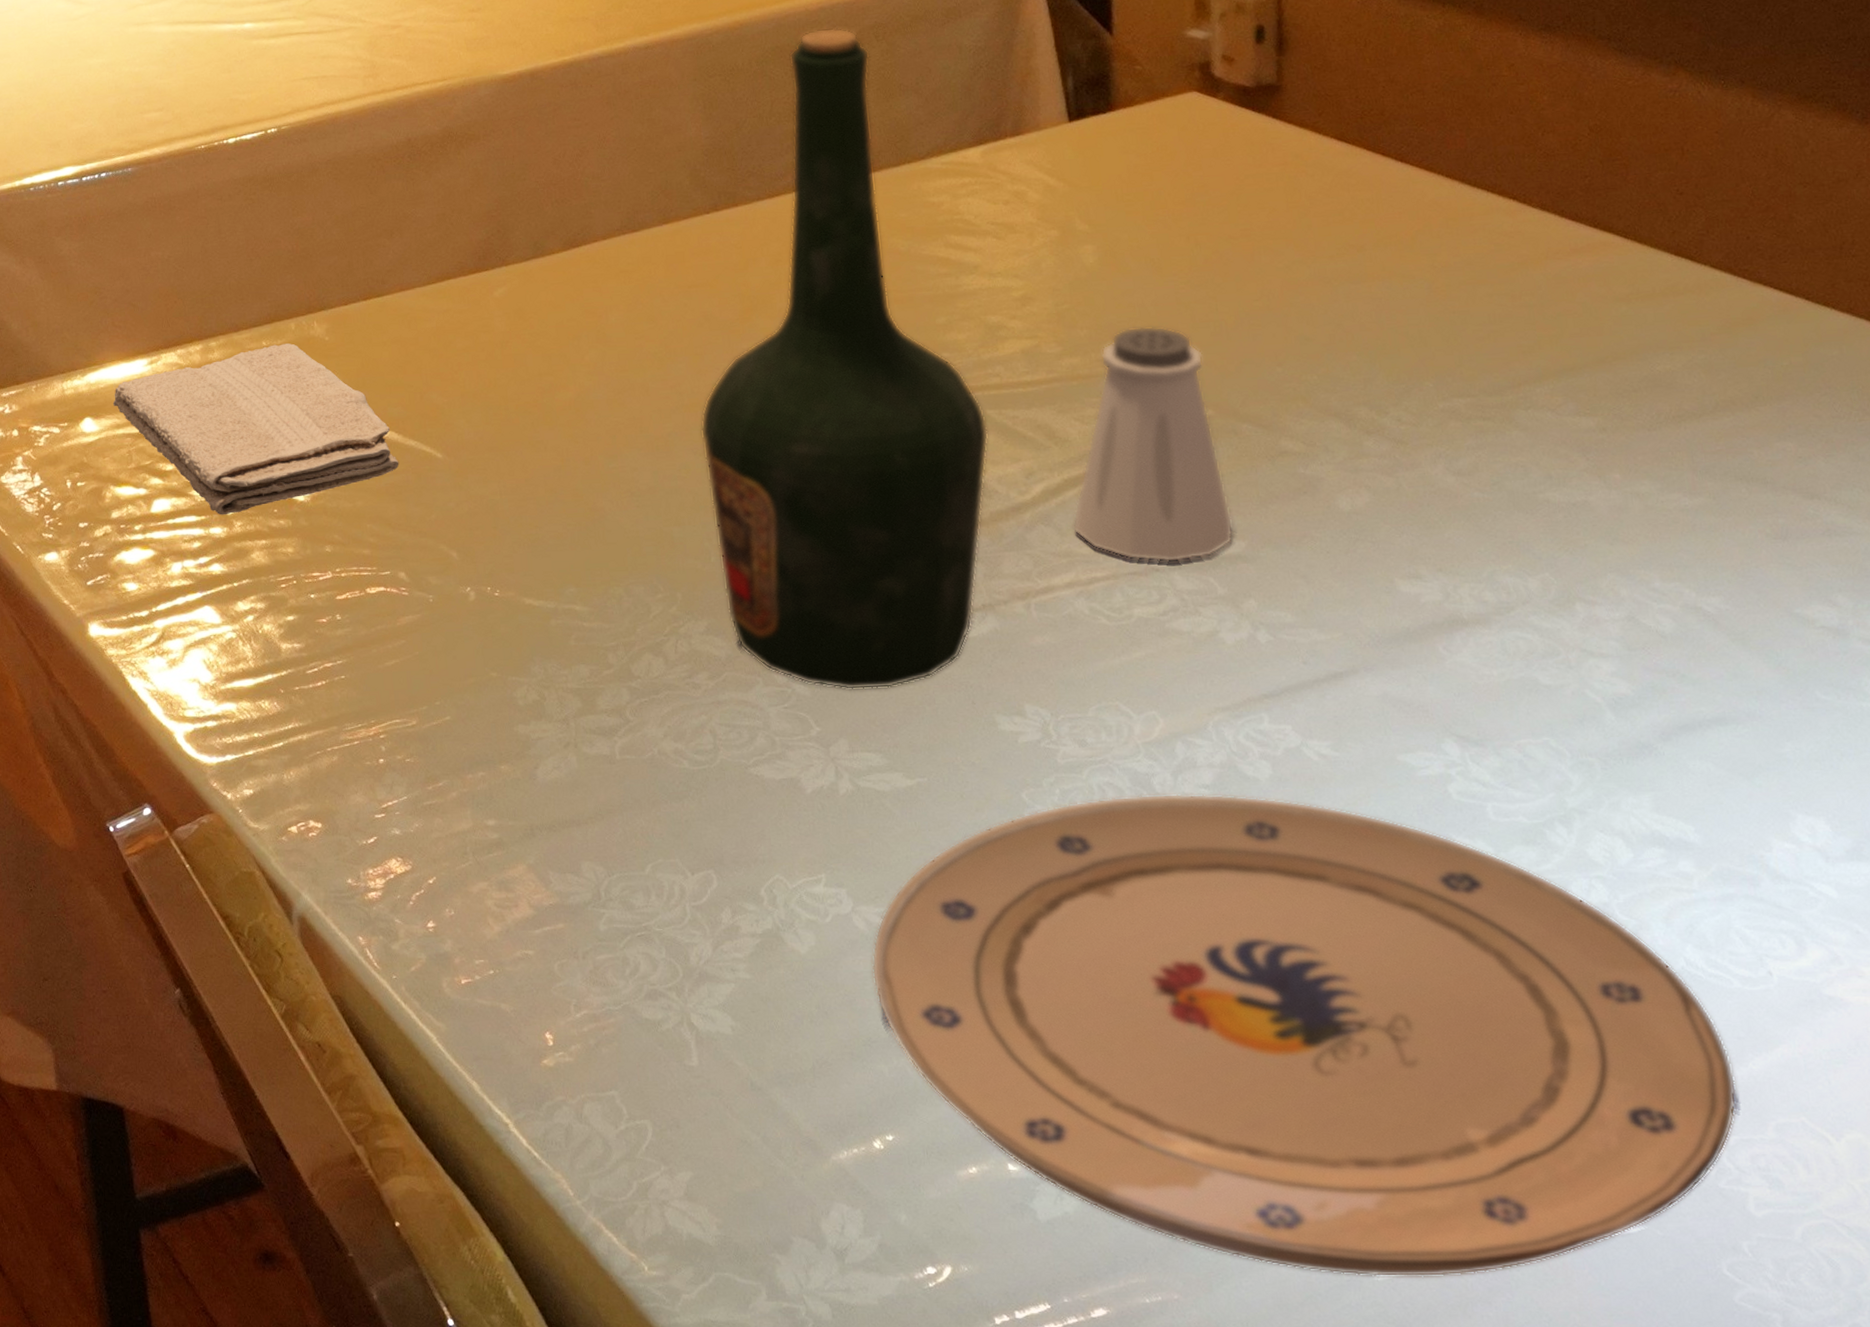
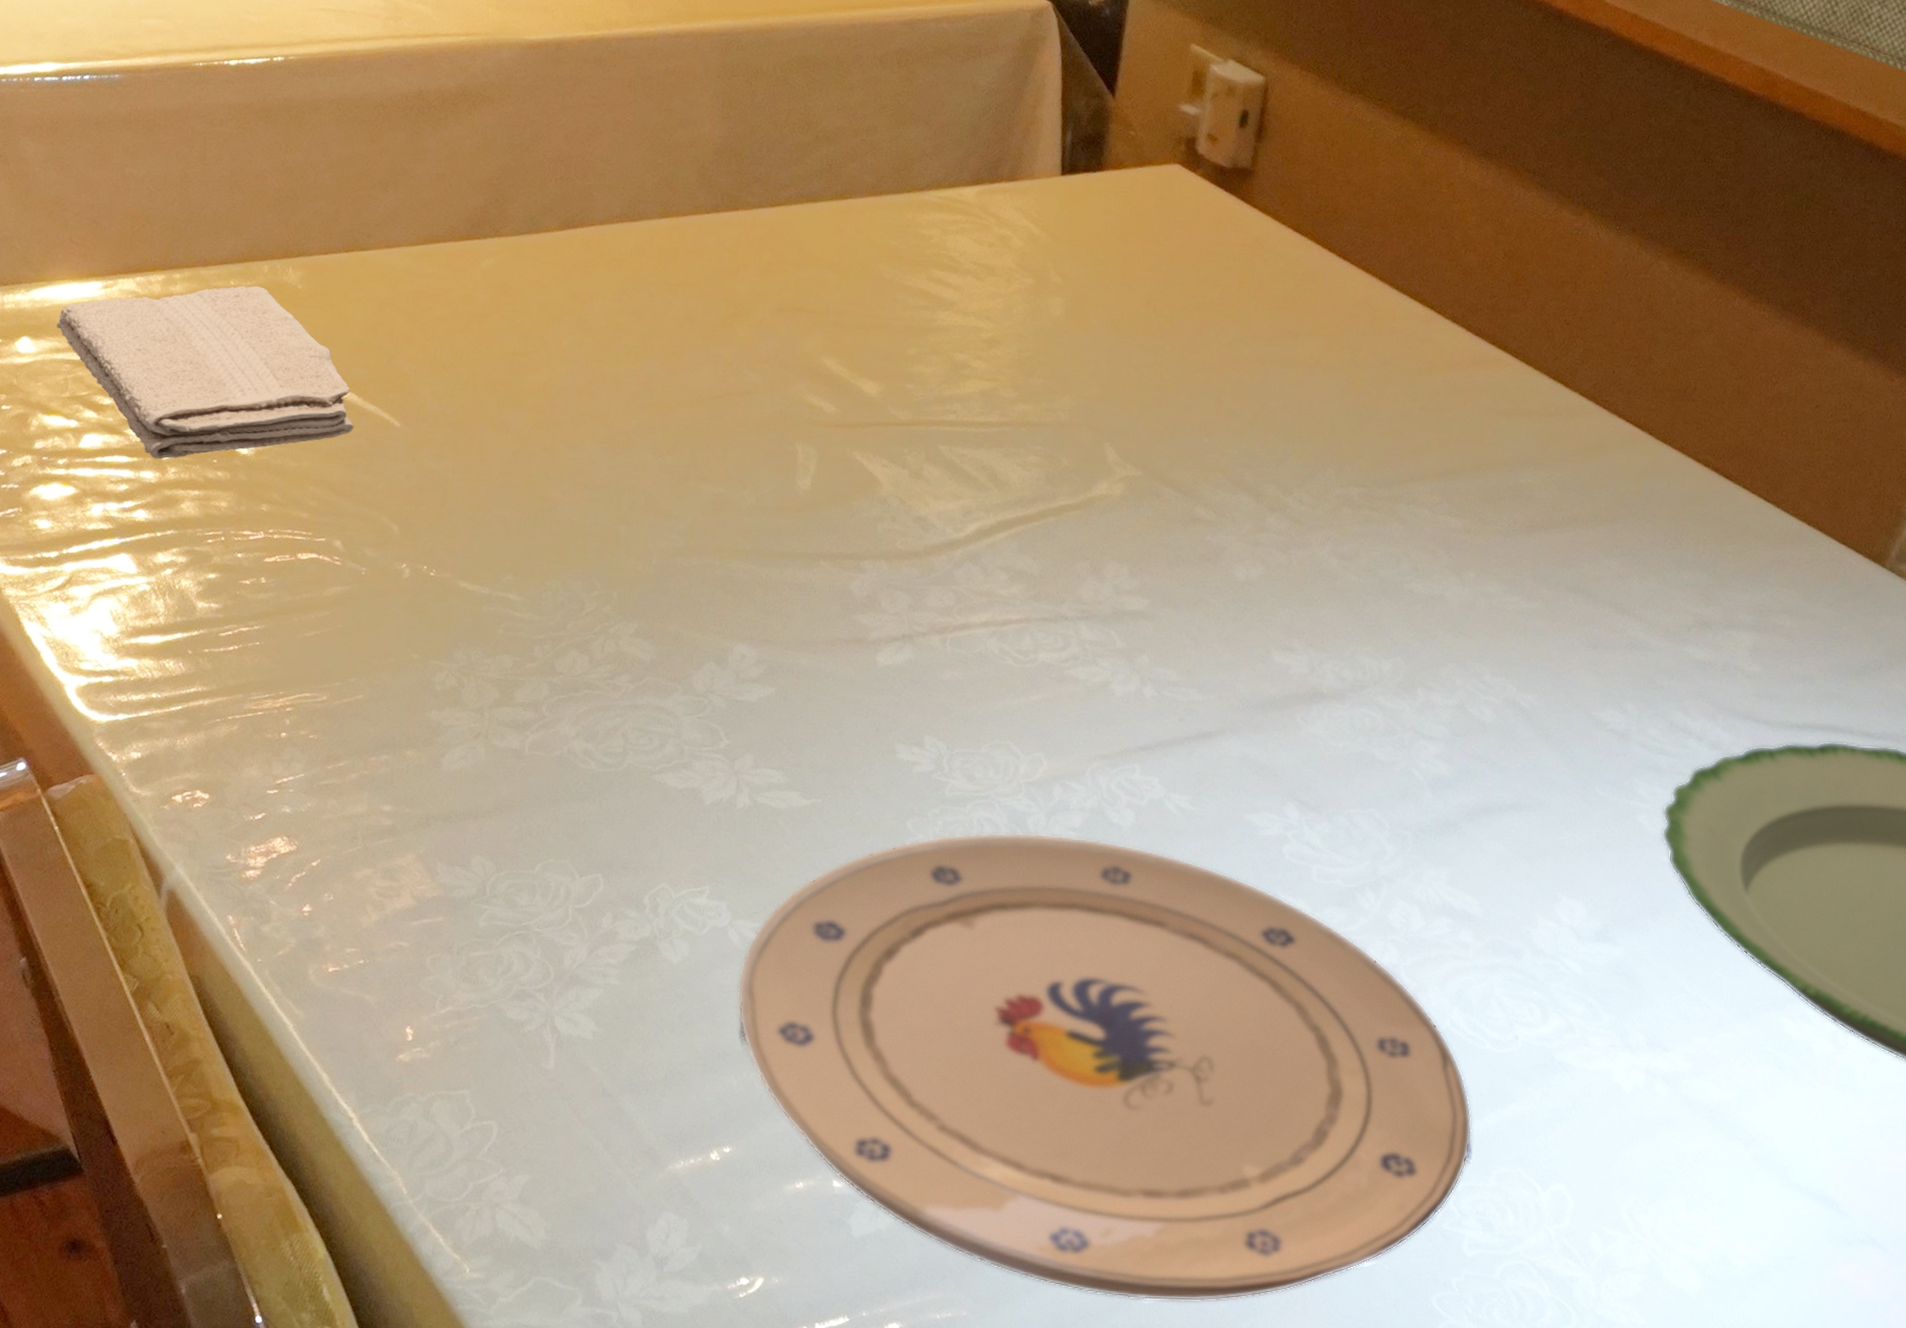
bottle: present [700,28,989,690] -> none [660,45,937,708]
saltshaker: present [1072,326,1234,563] -> none [997,382,1142,613]

